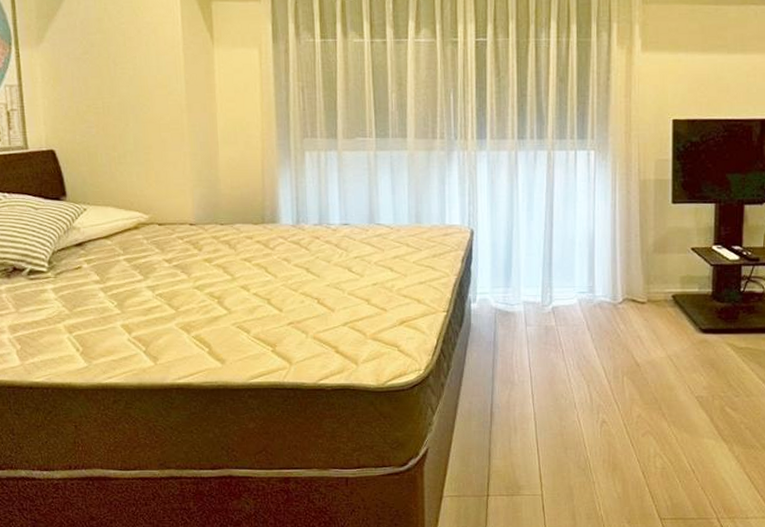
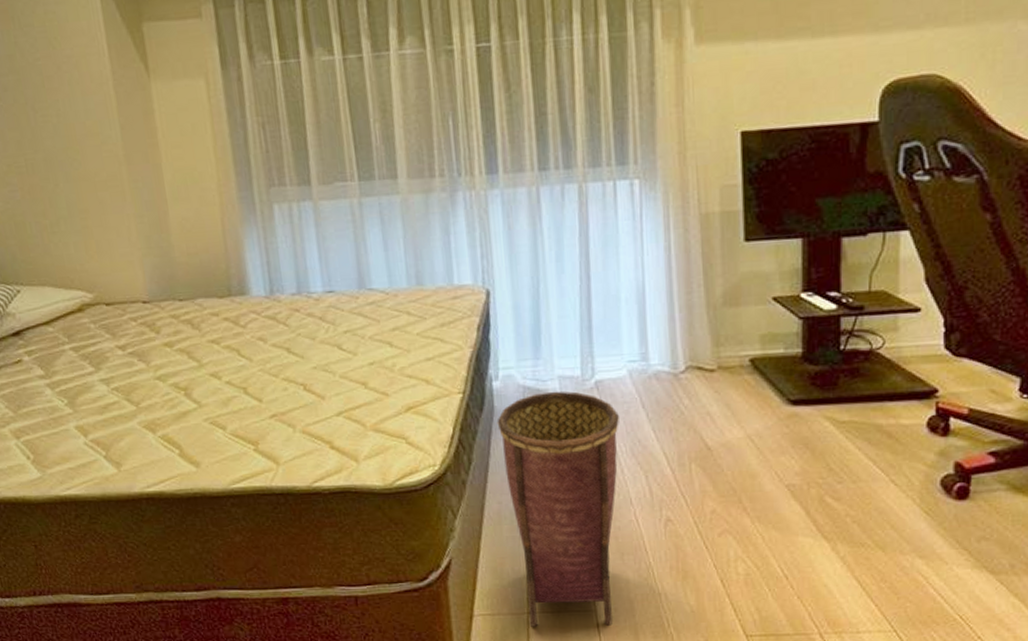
woven basket: none [472,313,570,508] -> present [497,391,620,627]

